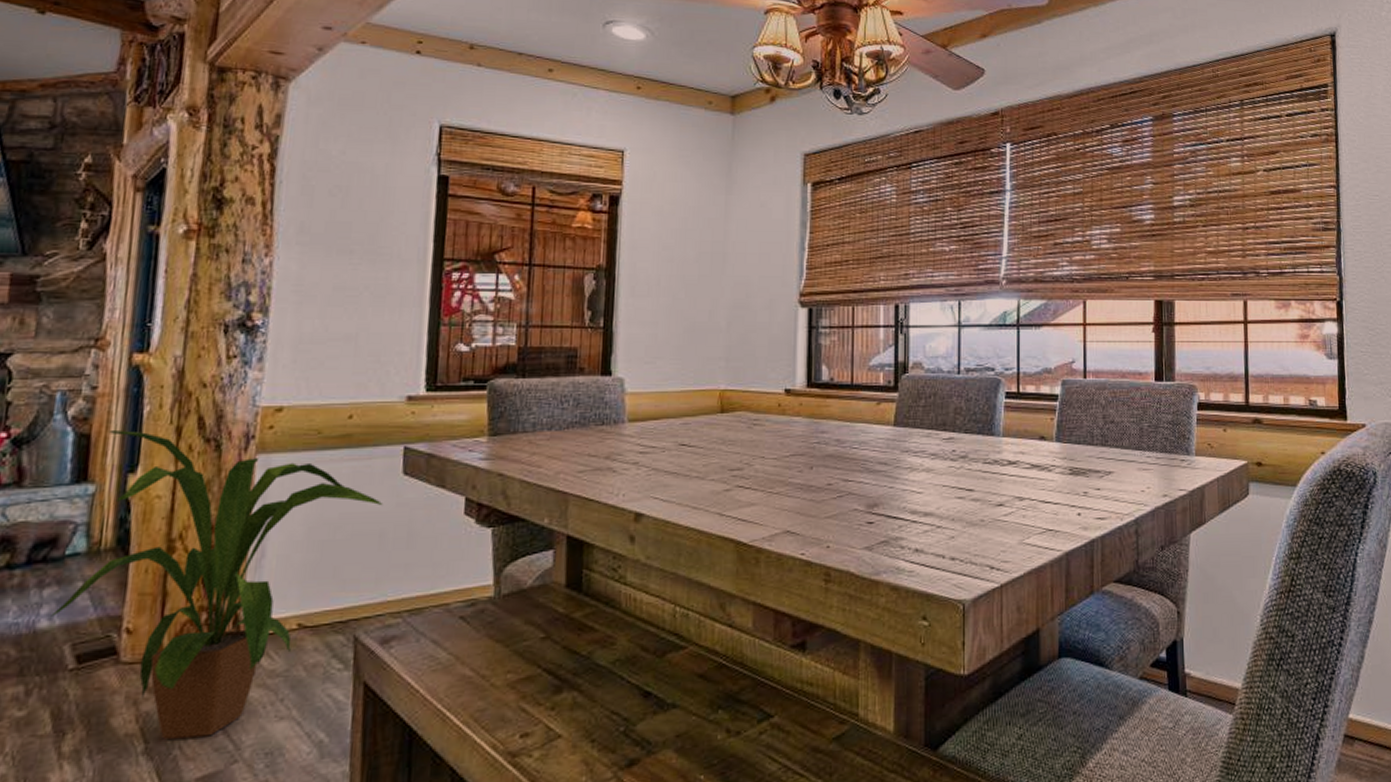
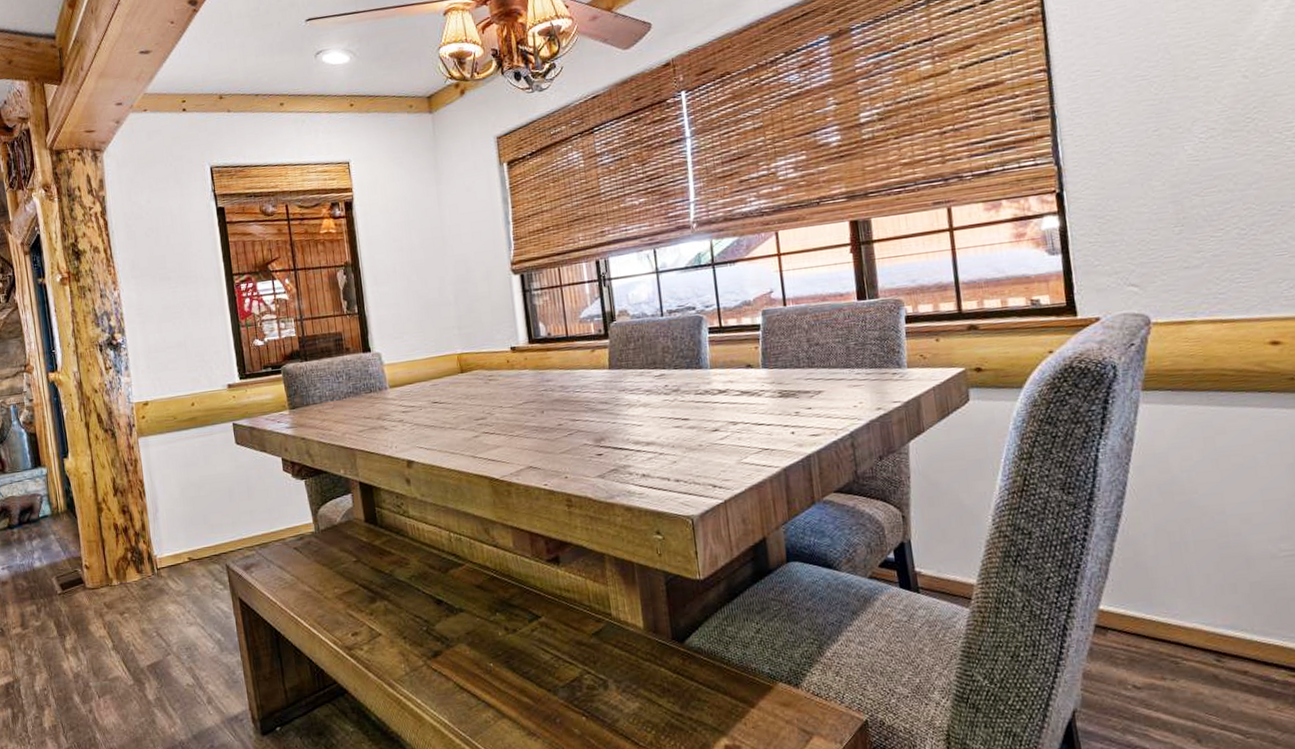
house plant: present [51,430,383,739] -> none [40,428,227,640]

